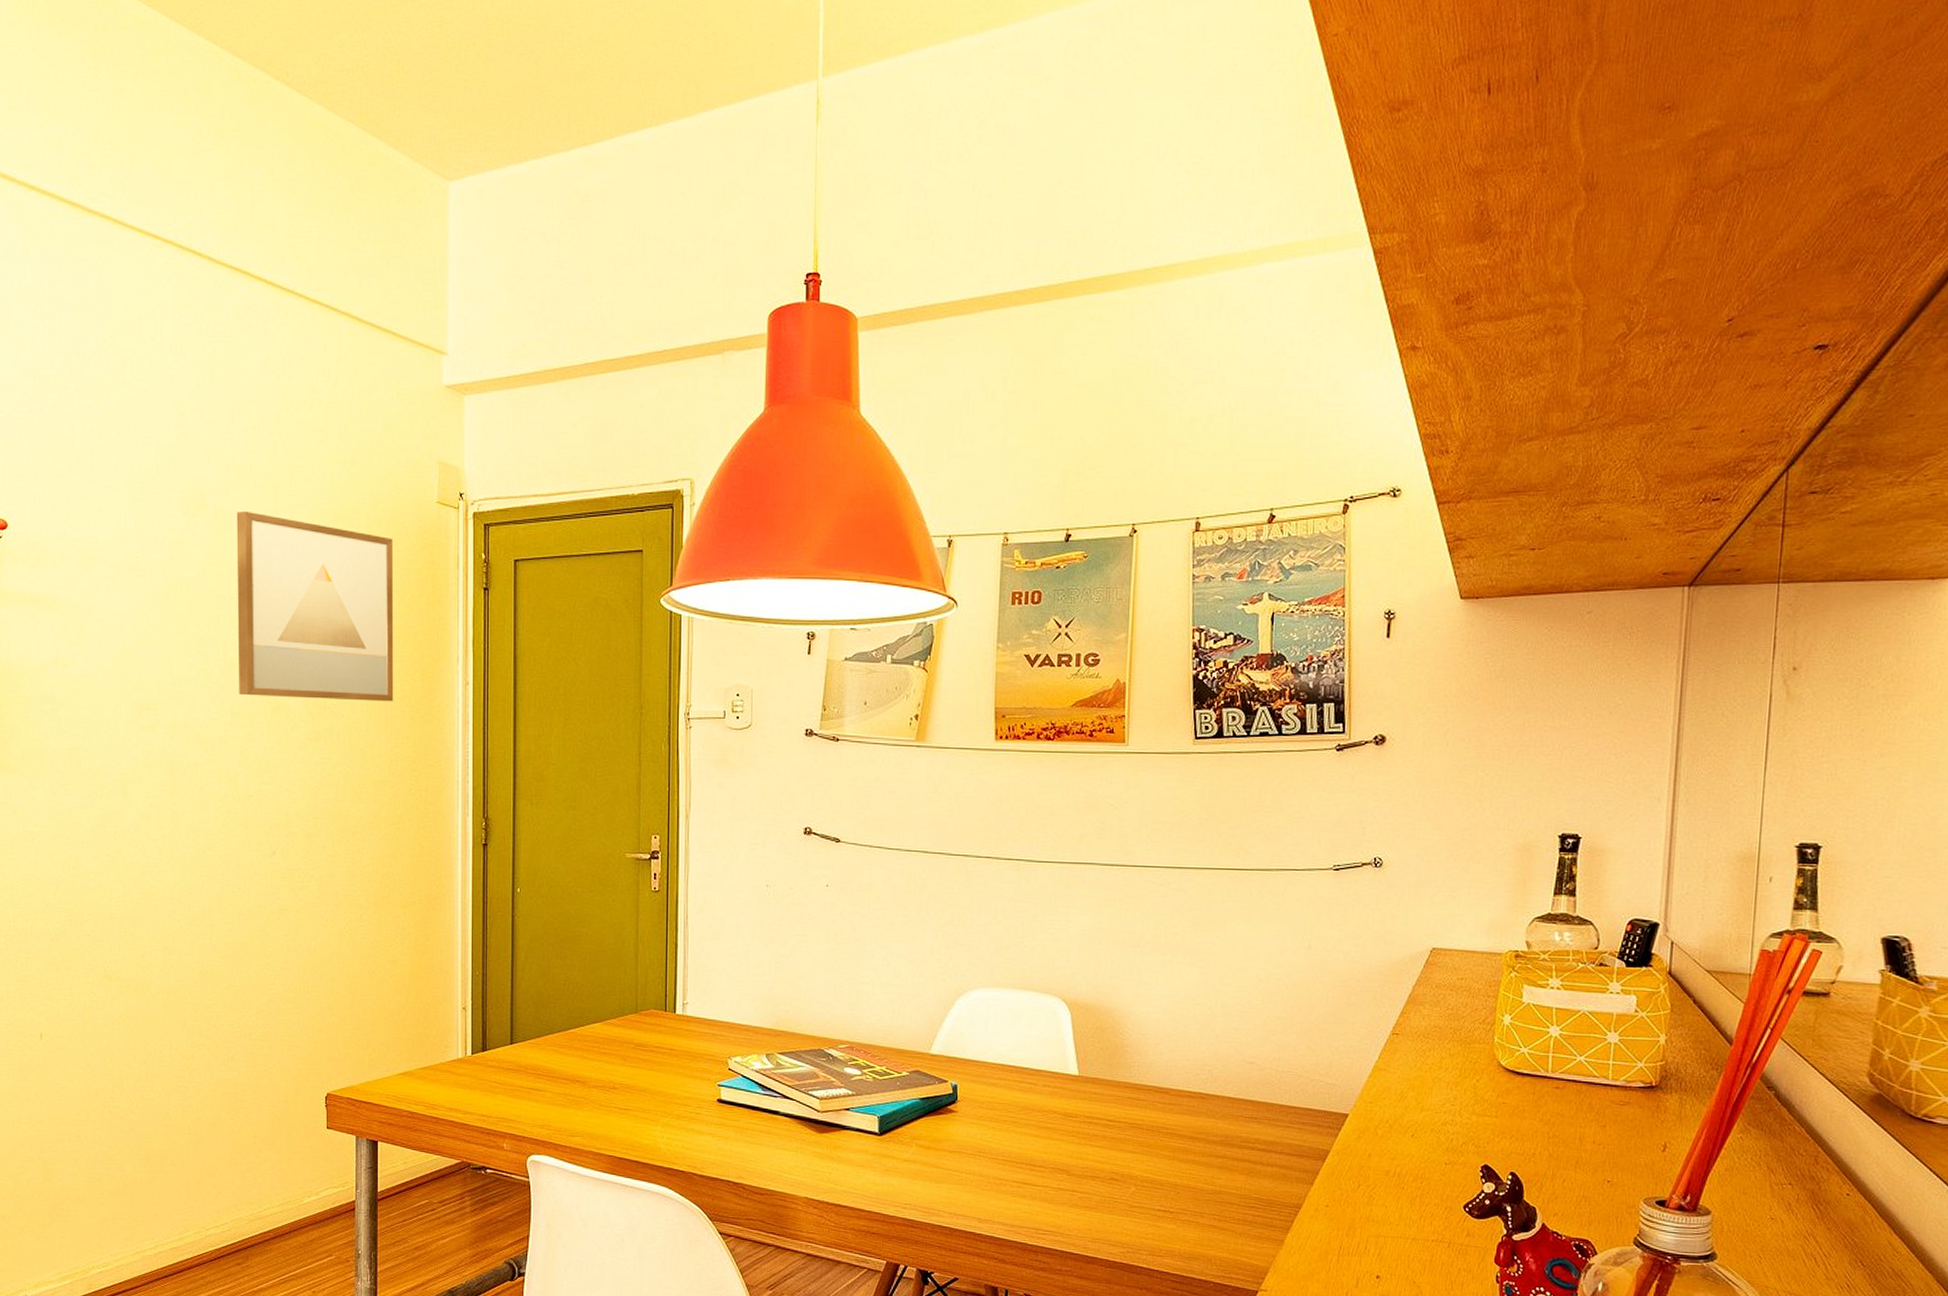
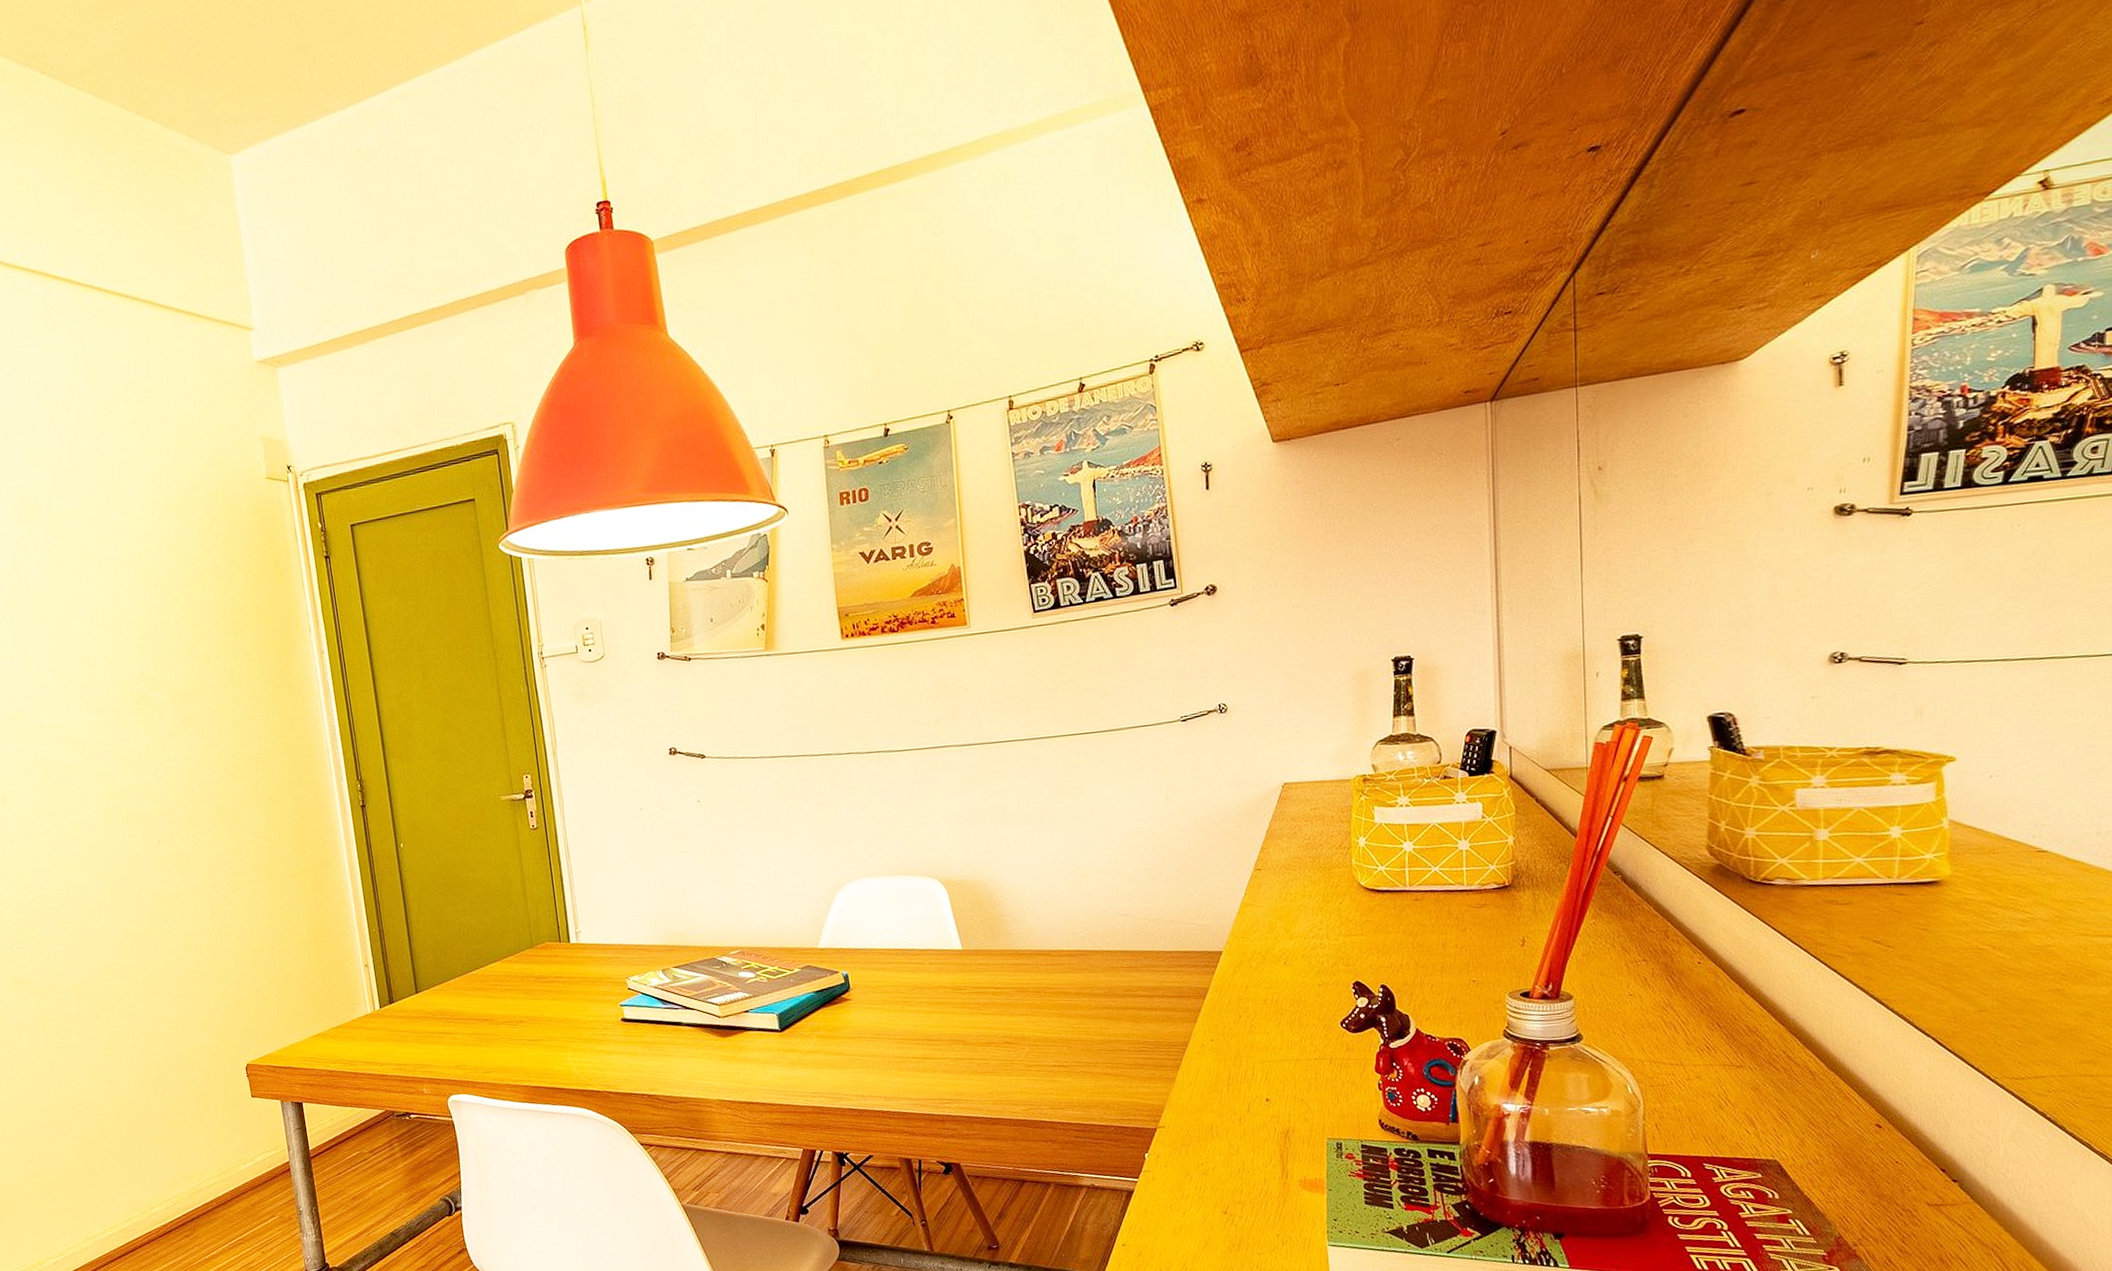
wall art: present [236,510,394,702] -> none [70,510,254,693]

